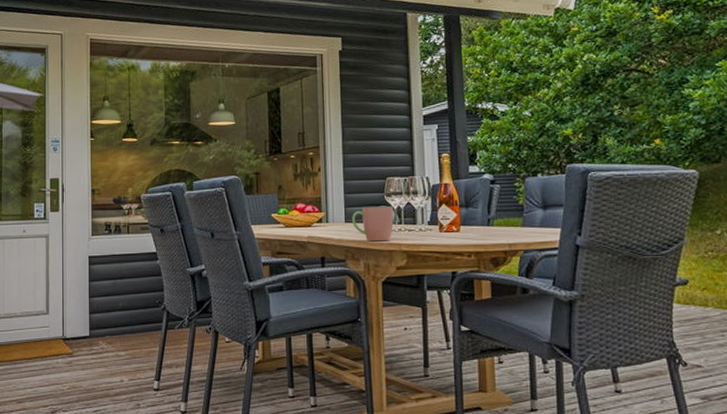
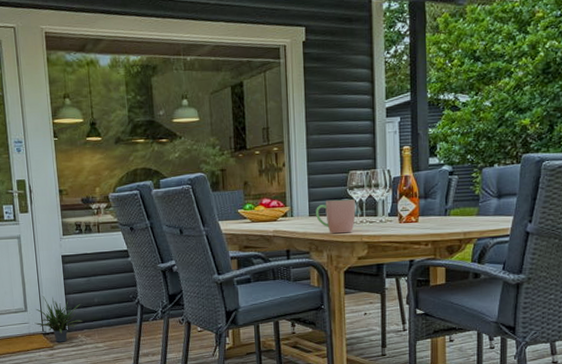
potted plant: none [55,298,105,349] -> present [34,296,82,342]

